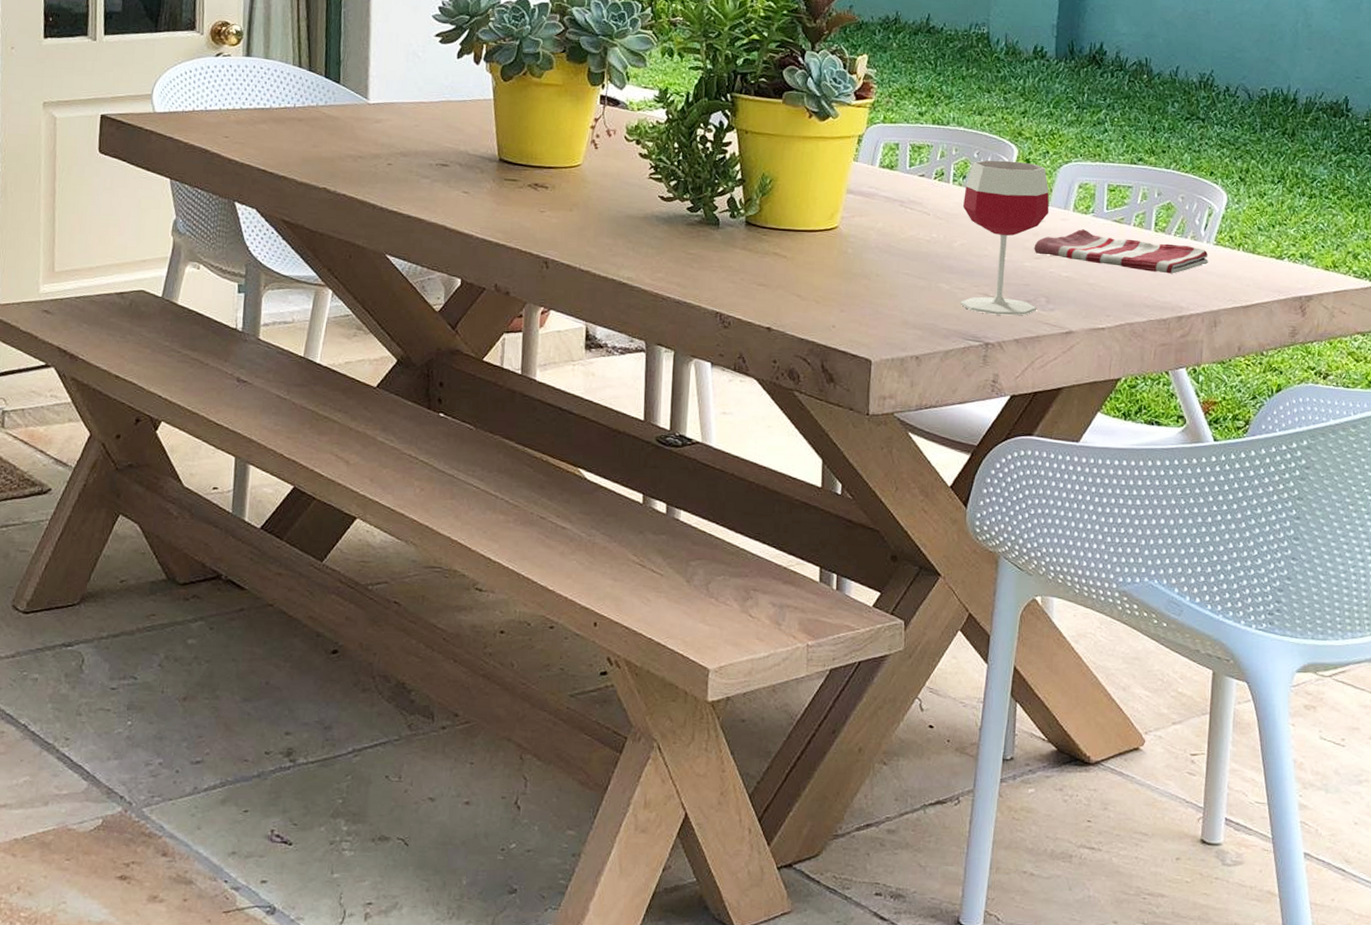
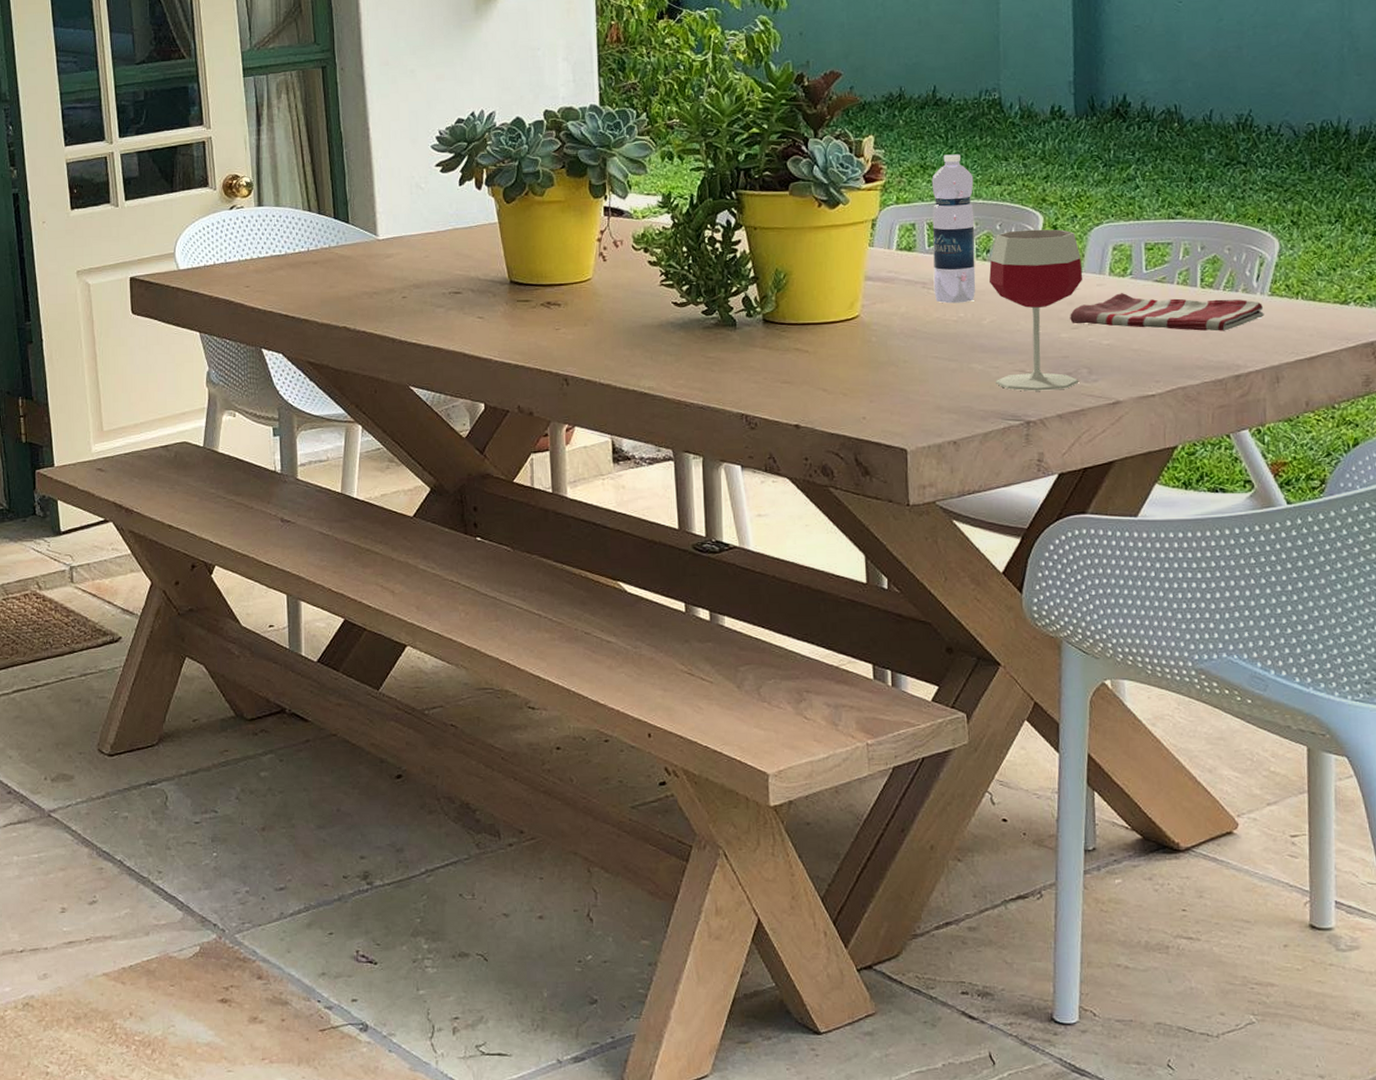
water bottle: none [910,81,957,224] -> present [931,154,976,304]

